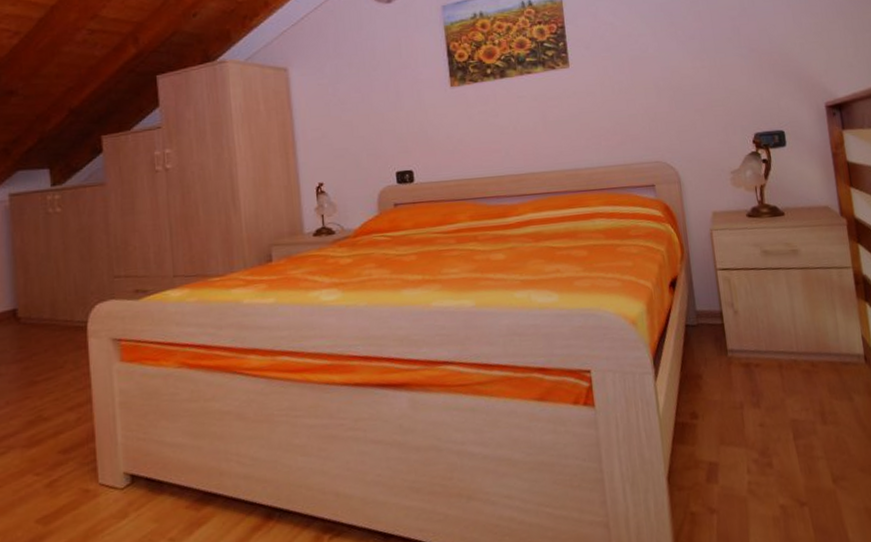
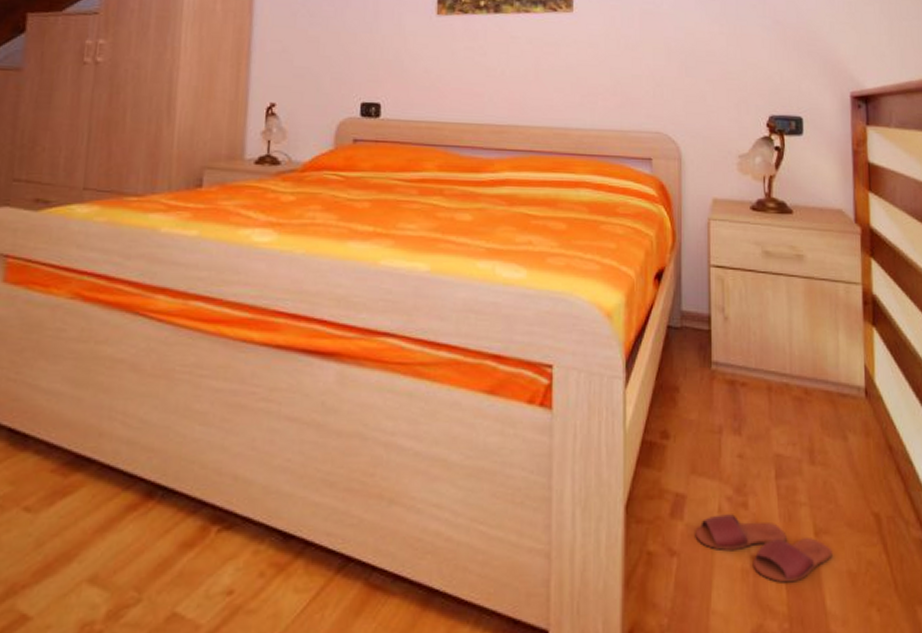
slippers: none [729,473,850,524] -> present [695,514,833,583]

